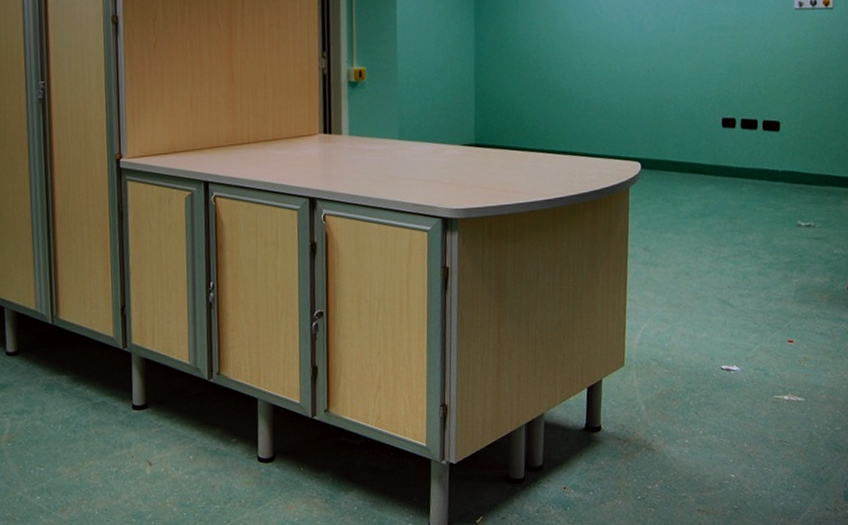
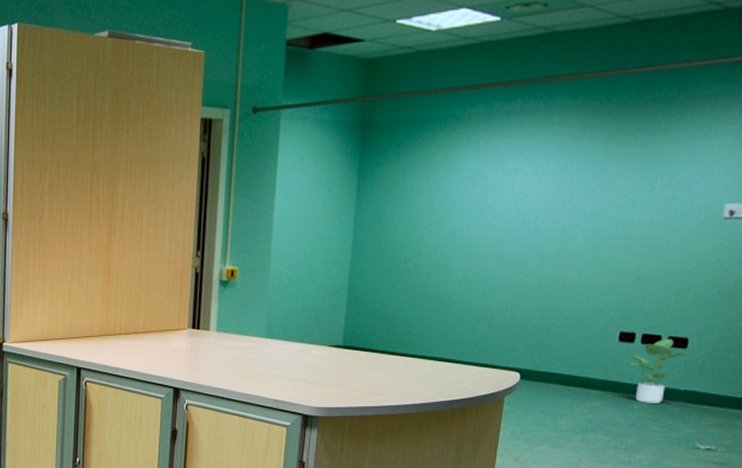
potted plant: none [730,122,781,185] -> present [626,338,688,403]

